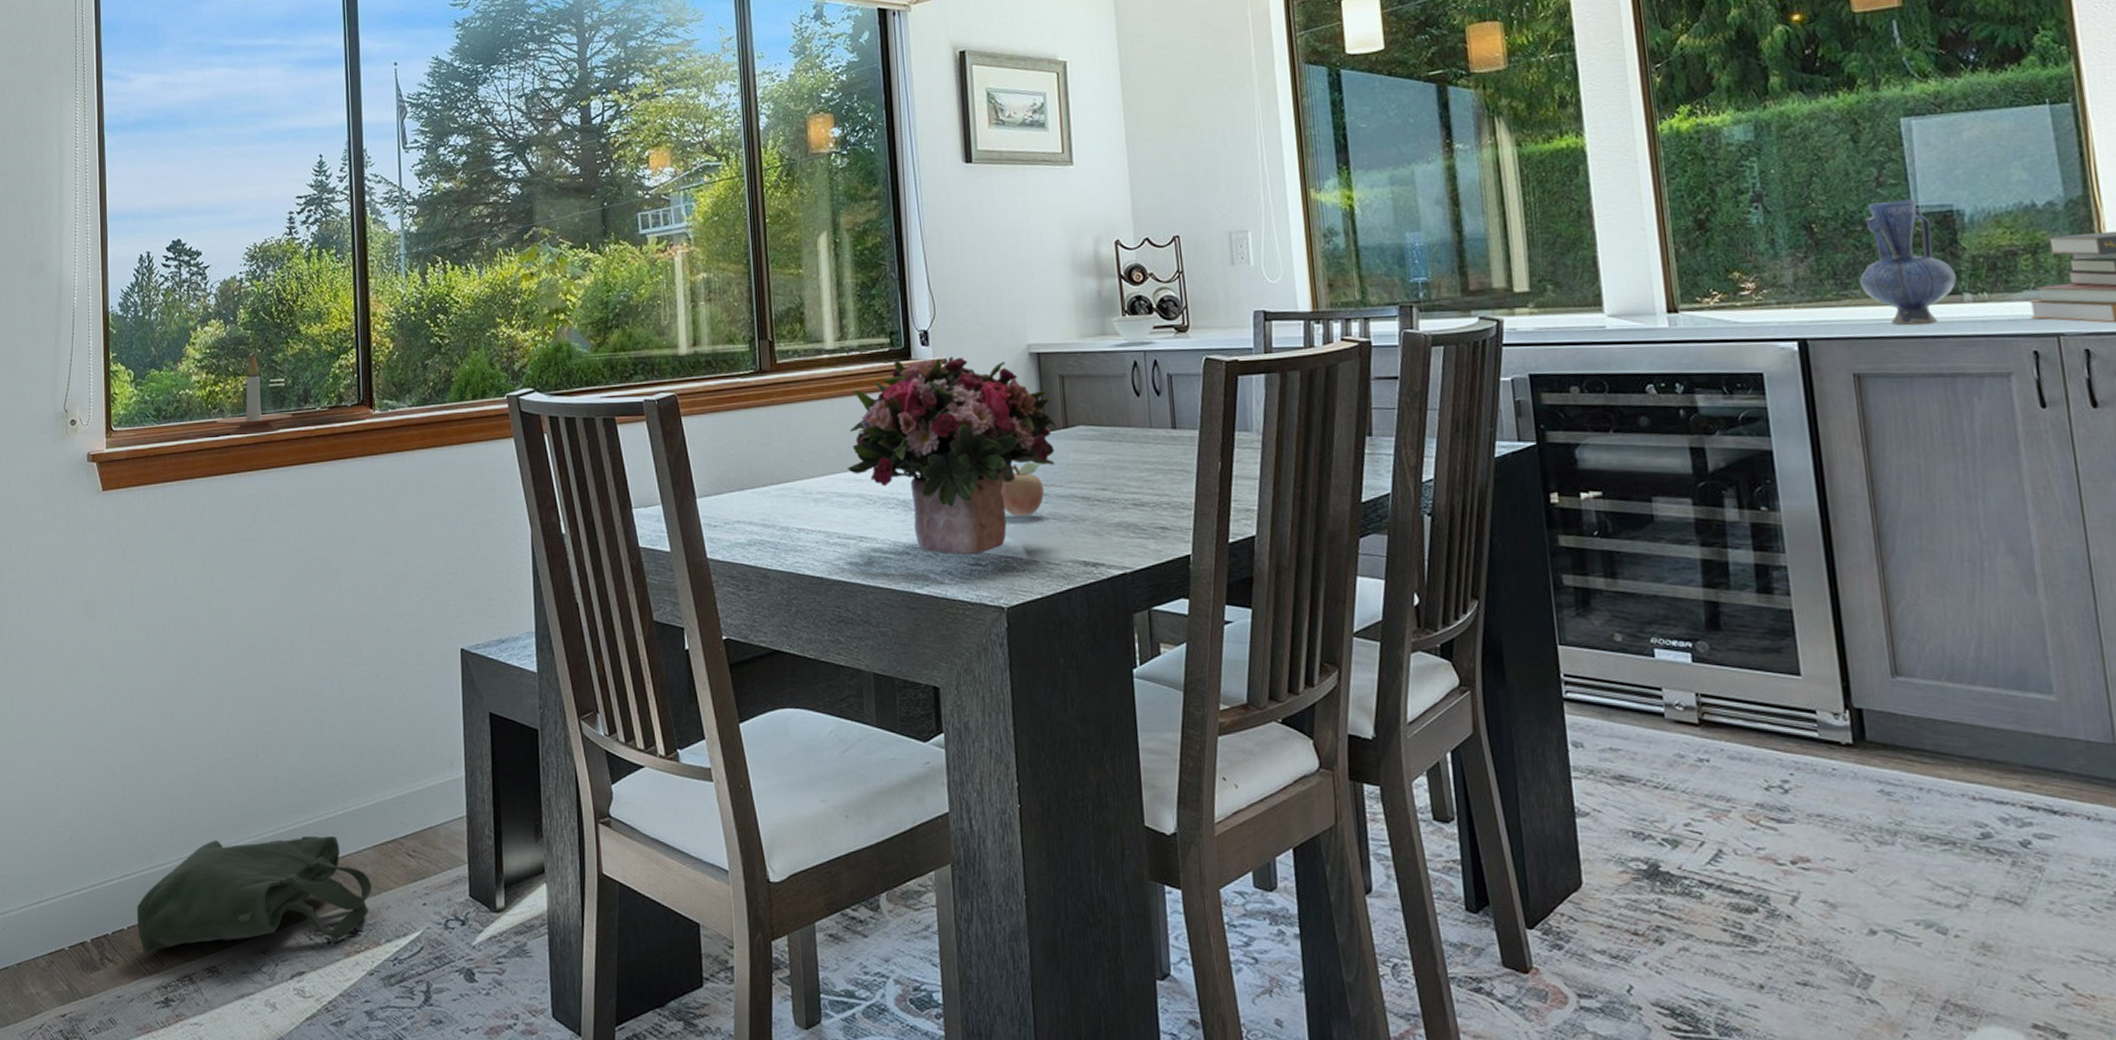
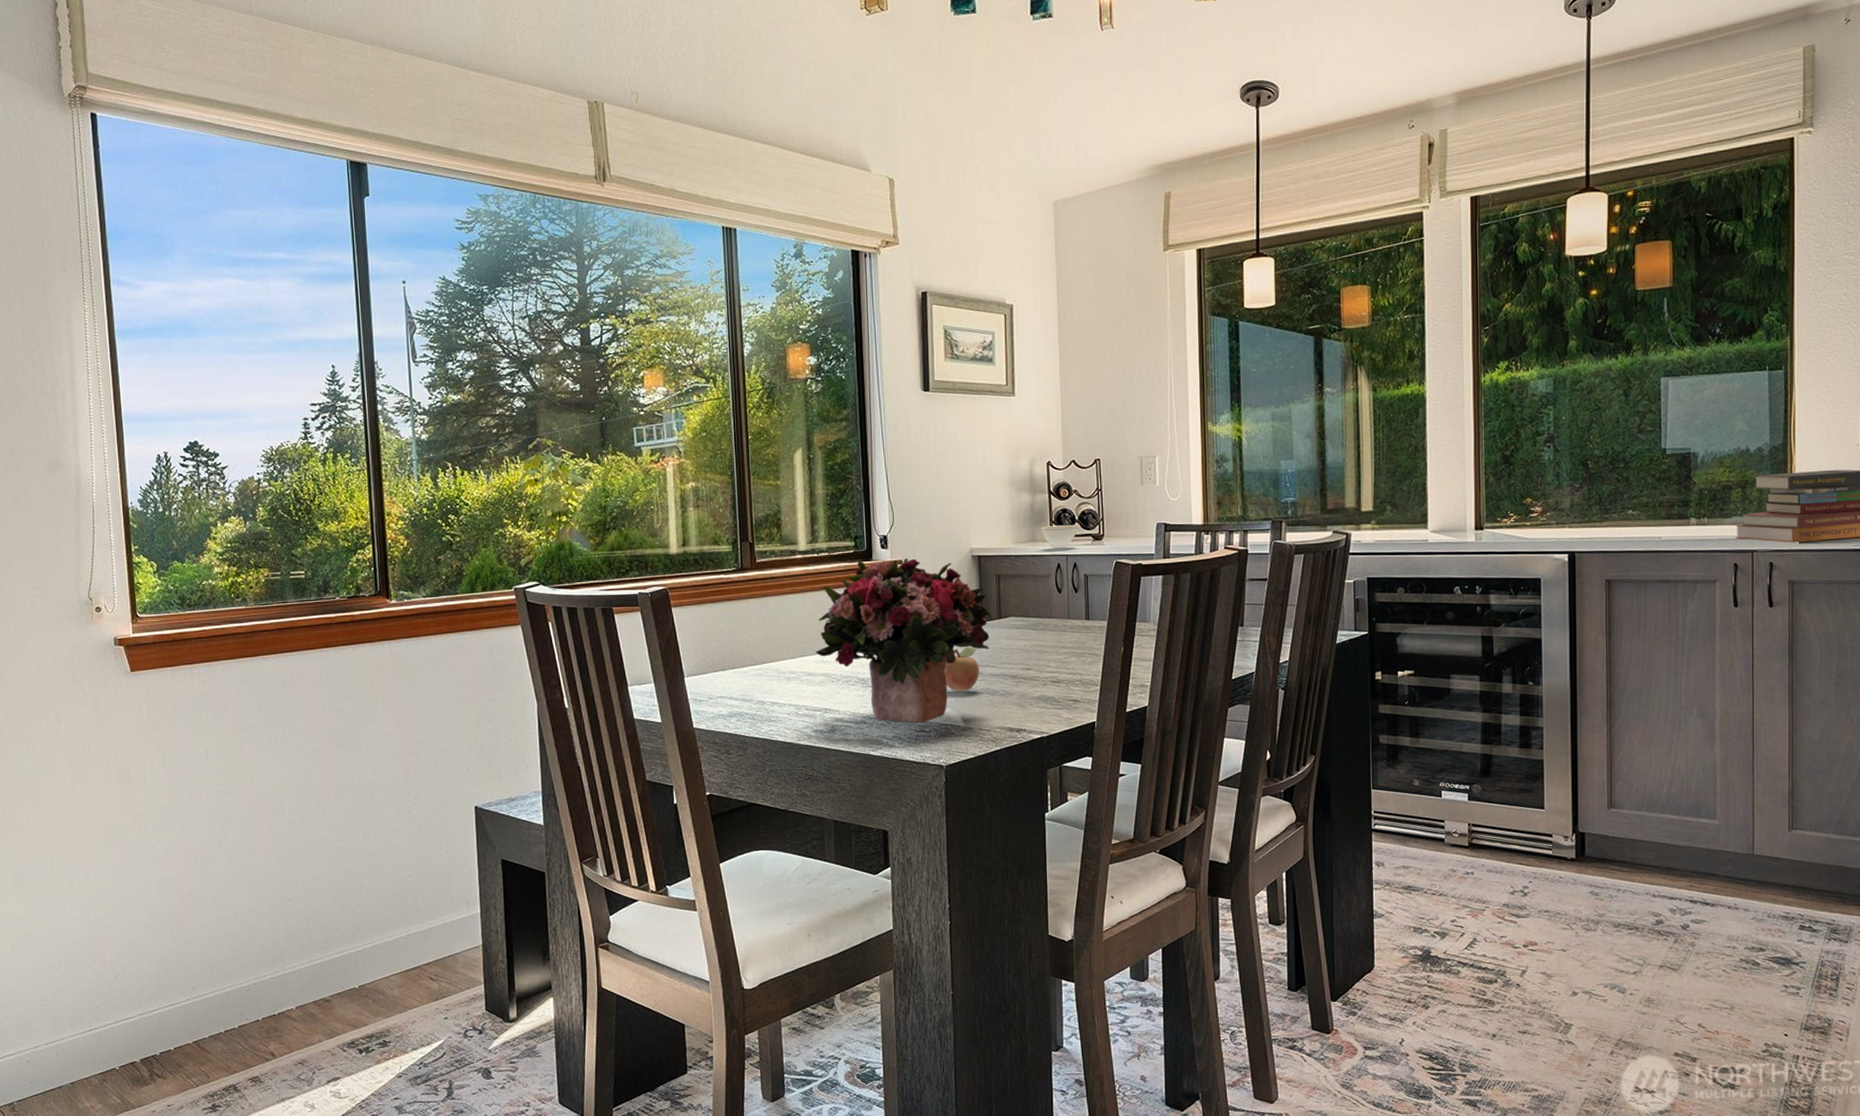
tote bag: present [137,836,372,954] -> none [182,966,399,1070]
candle holder: present [216,354,292,436] -> none [239,548,313,623]
vase: present [1859,199,1957,326] -> none [1617,443,1688,543]

